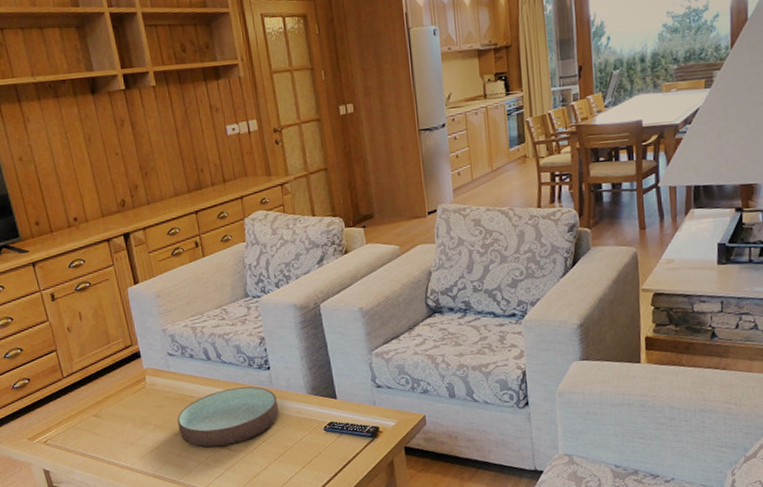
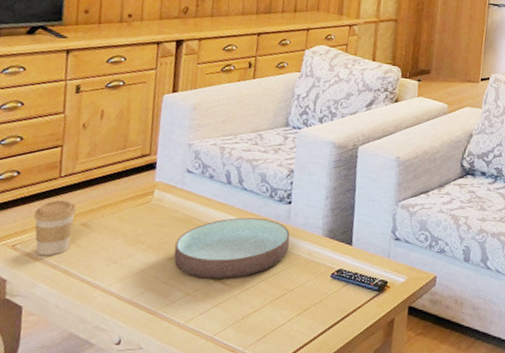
coffee cup: none [52,397,90,447] -> present [34,200,77,256]

